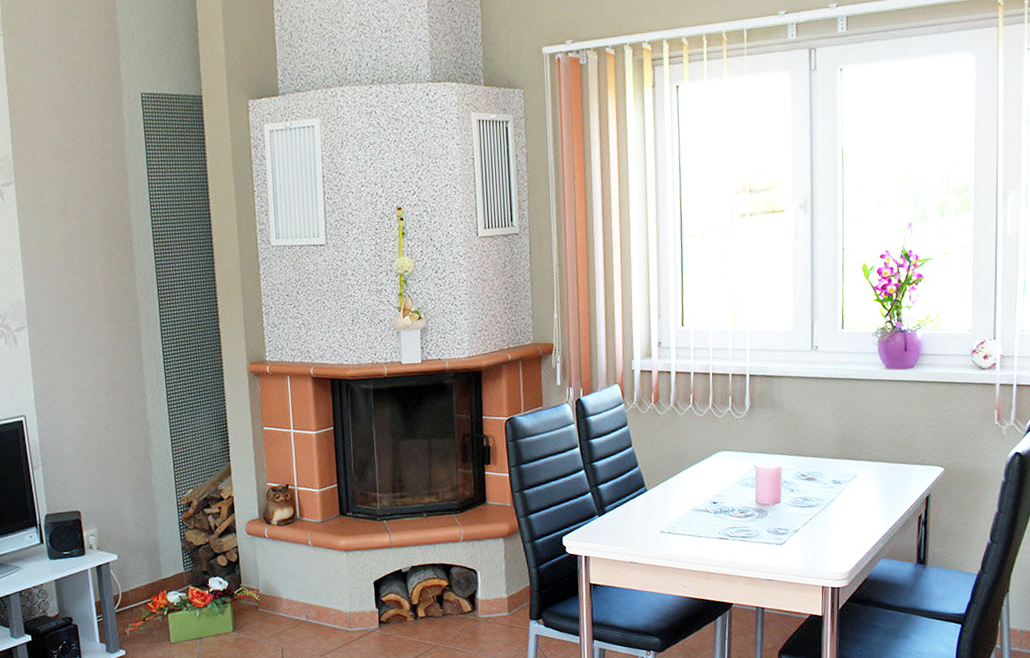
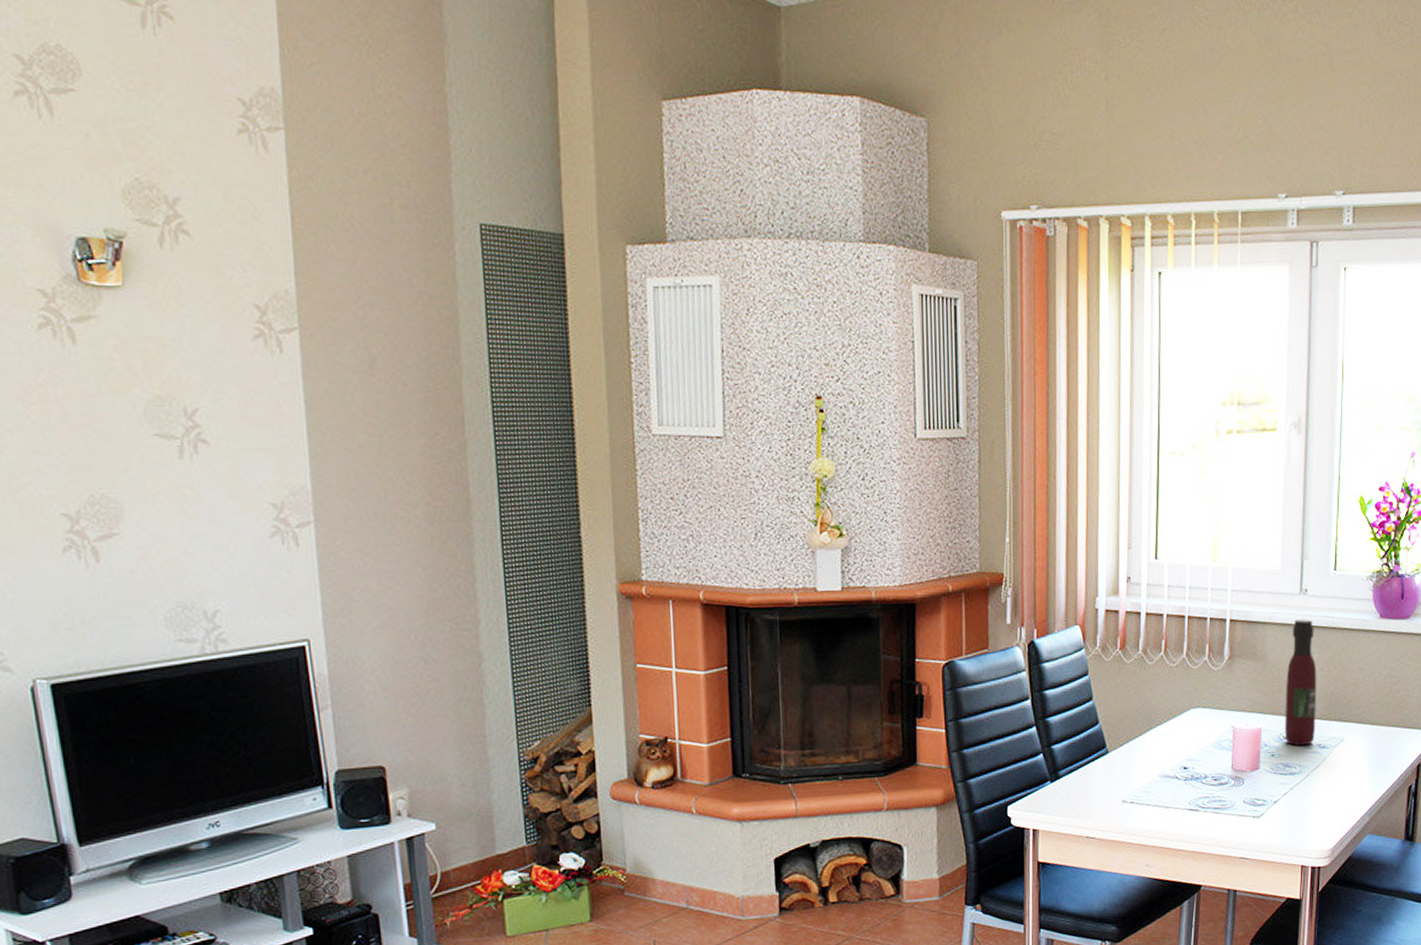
wine bottle: none [801,372,831,482] -> present [1285,619,1317,746]

